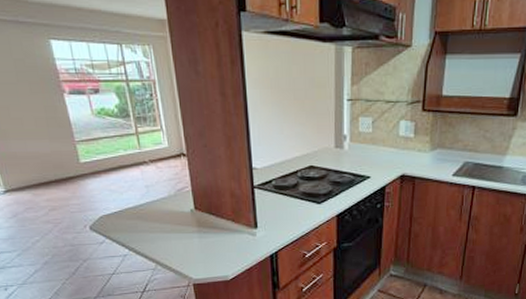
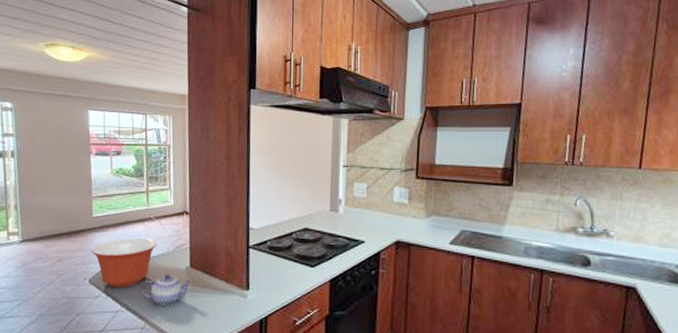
mixing bowl: none [85,183,157,233] -> present [90,238,158,288]
teapot: none [146,217,198,248] -> present [141,274,192,306]

